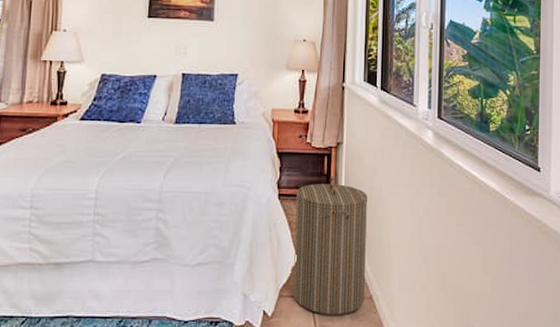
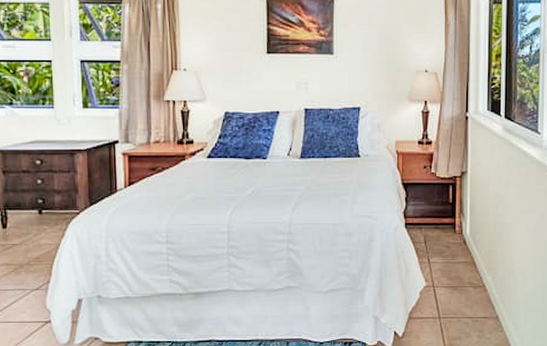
laundry hamper: present [293,176,368,315] -> none [422,204,494,334]

